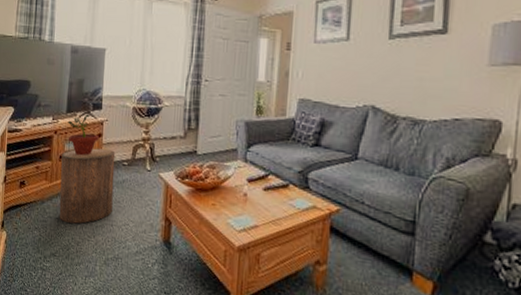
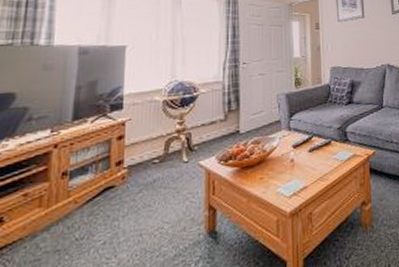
stool: present [59,148,116,224] -> none [61,150,143,252]
potted plant: present [67,113,99,156] -> none [74,115,120,167]

